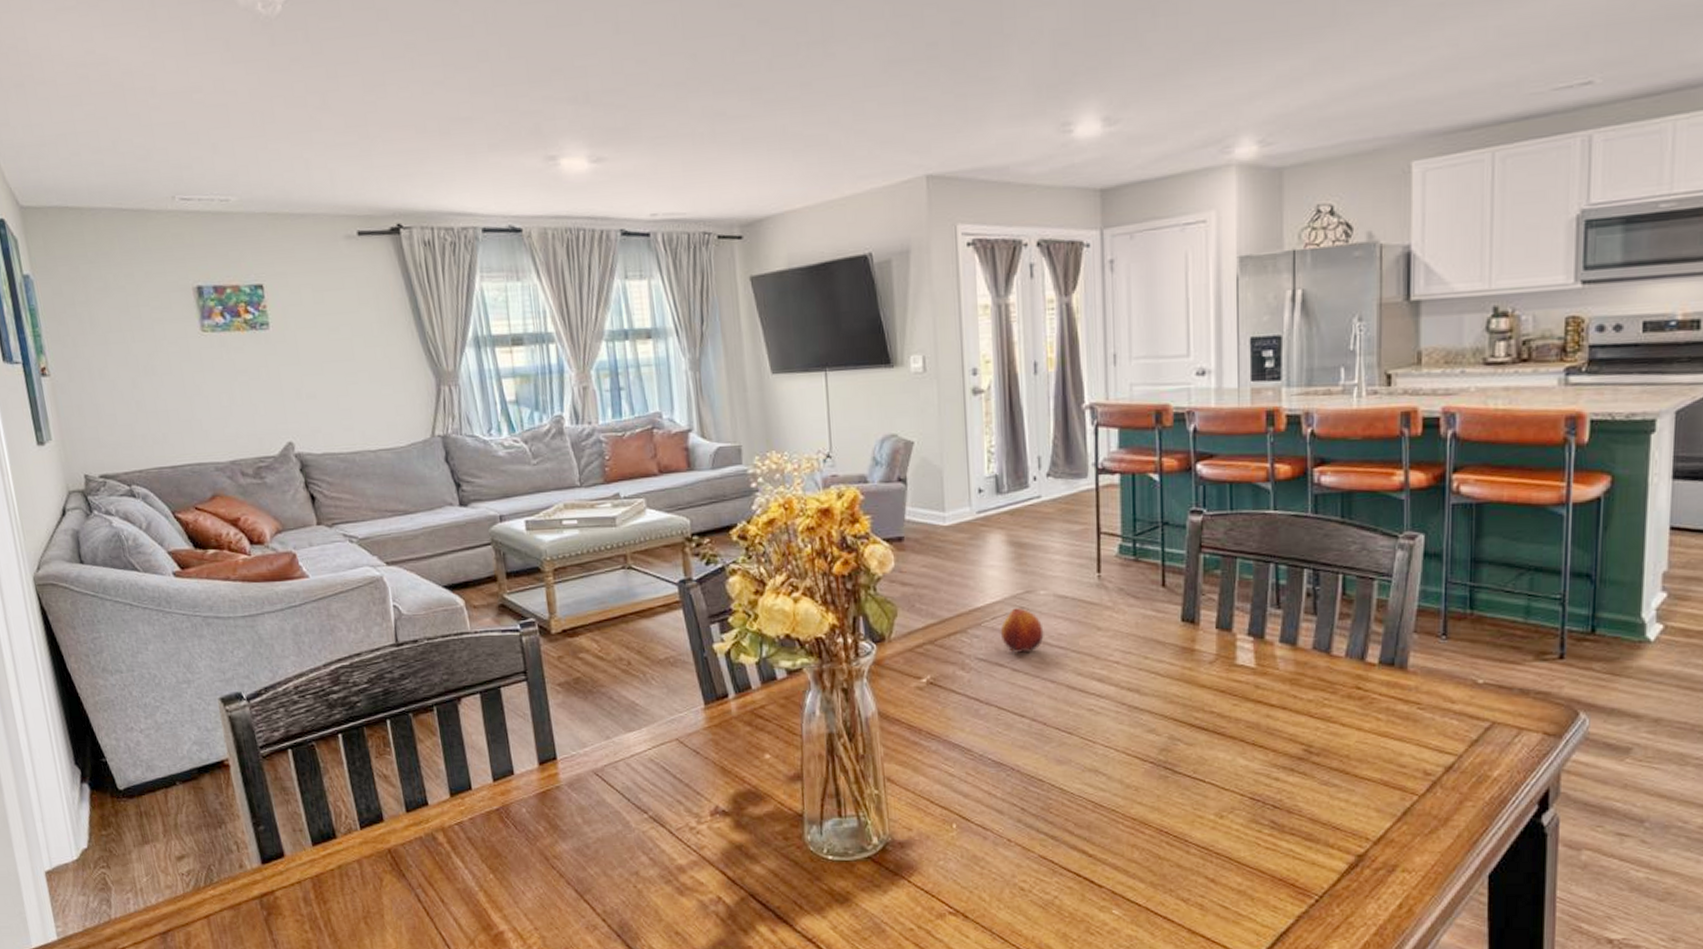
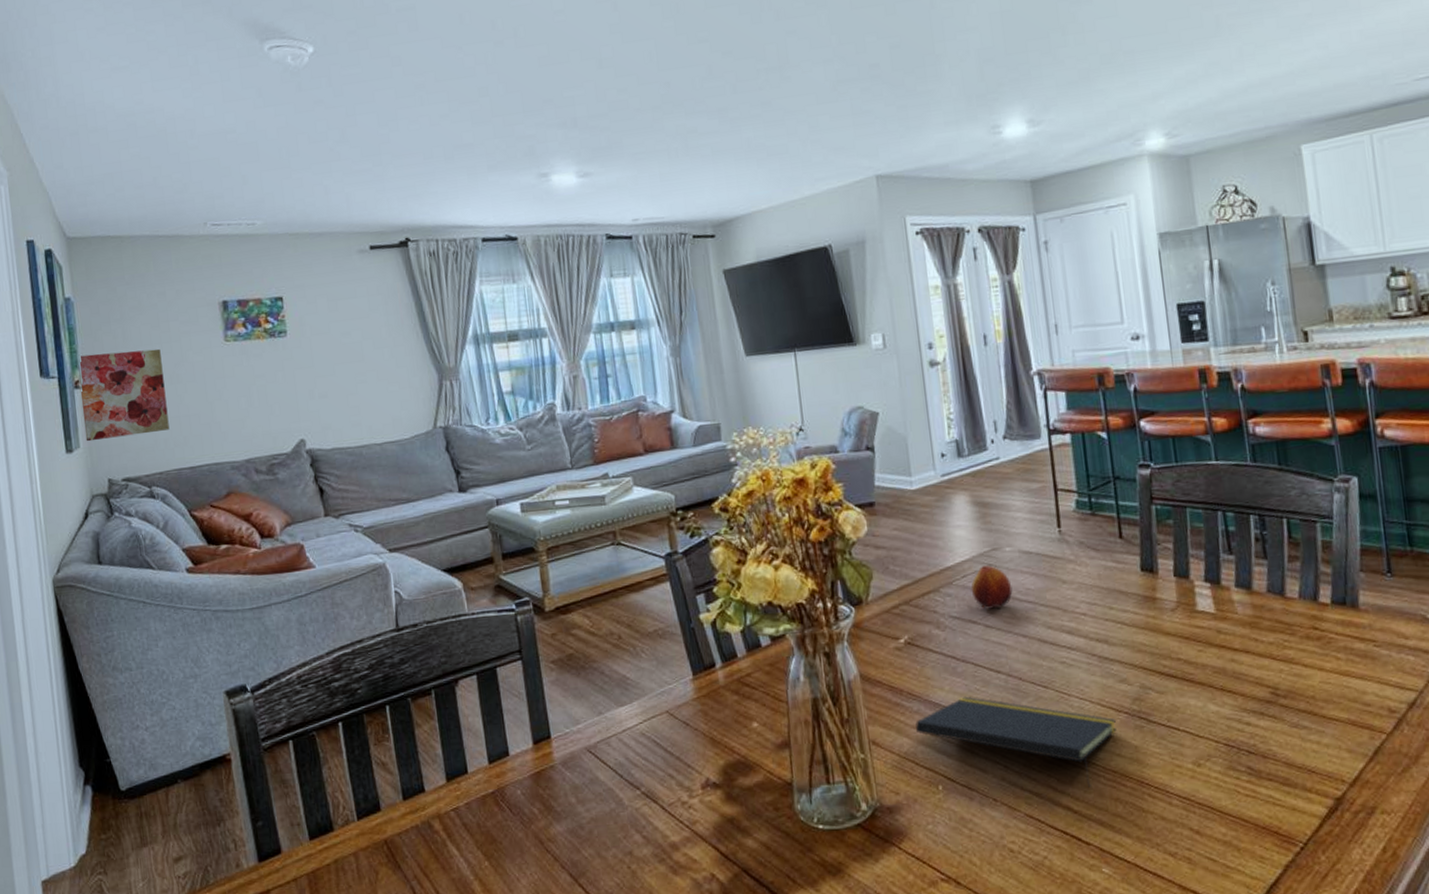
wall art: none [45,336,147,434] -> present [79,348,170,442]
notepad: none [933,738,1141,833] -> present [915,696,1117,787]

